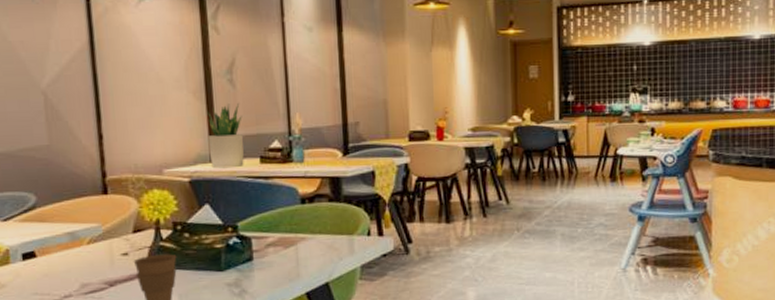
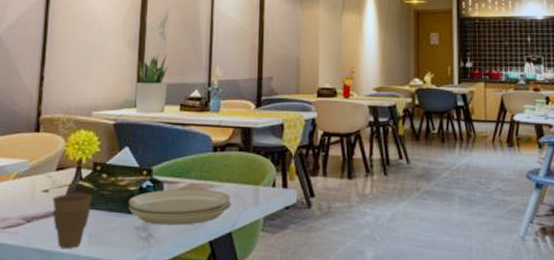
plate: none [216,242,326,280] -> present [128,188,232,225]

